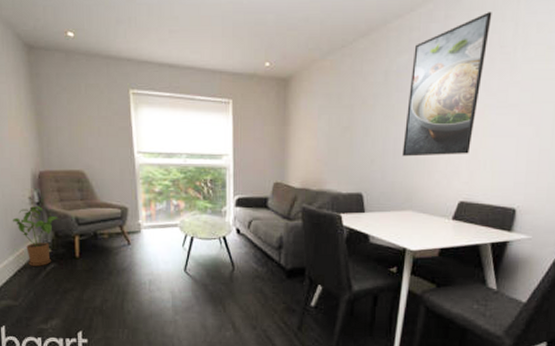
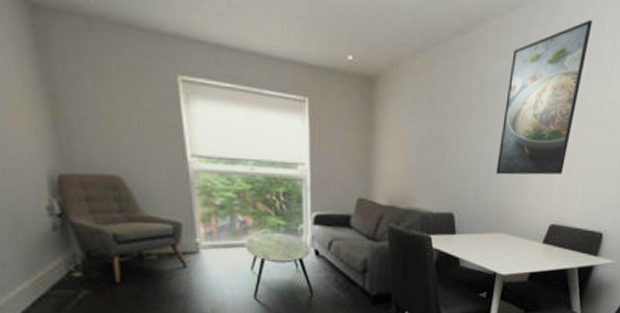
house plant: present [13,206,60,266] -> none [25,219,92,294]

